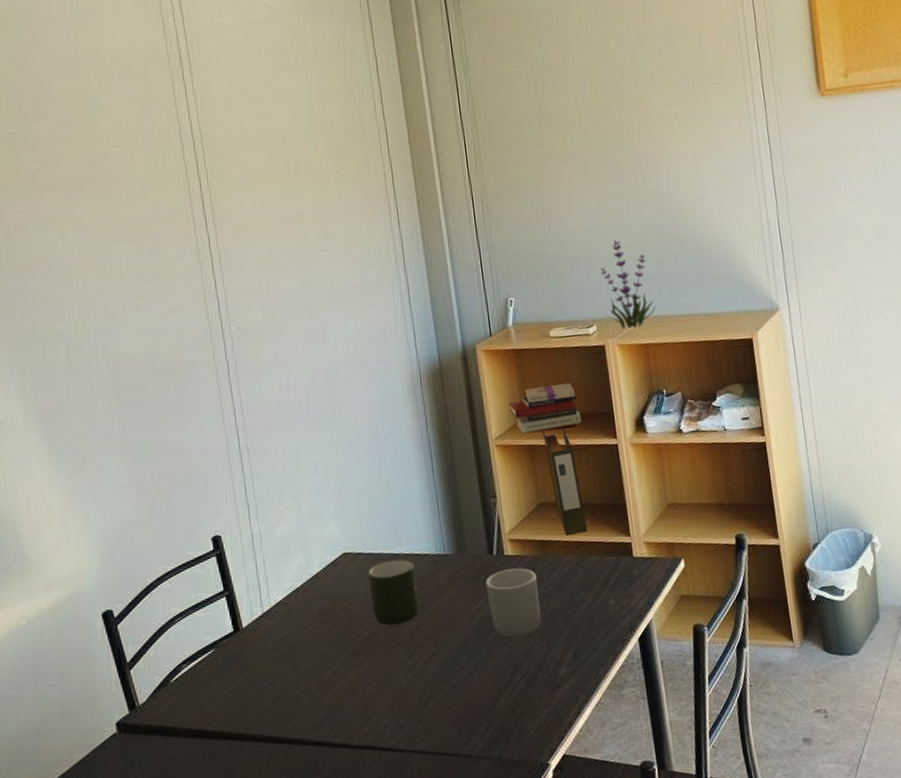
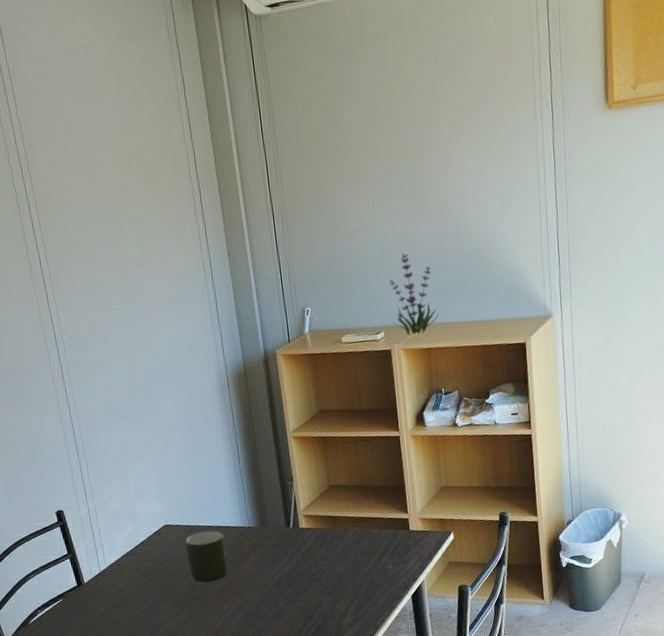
mug: present [485,568,541,638] -> none [283,538,330,594]
books: present [508,382,582,434] -> none [304,383,368,427]
binder: present [542,428,587,536] -> none [334,422,370,513]

